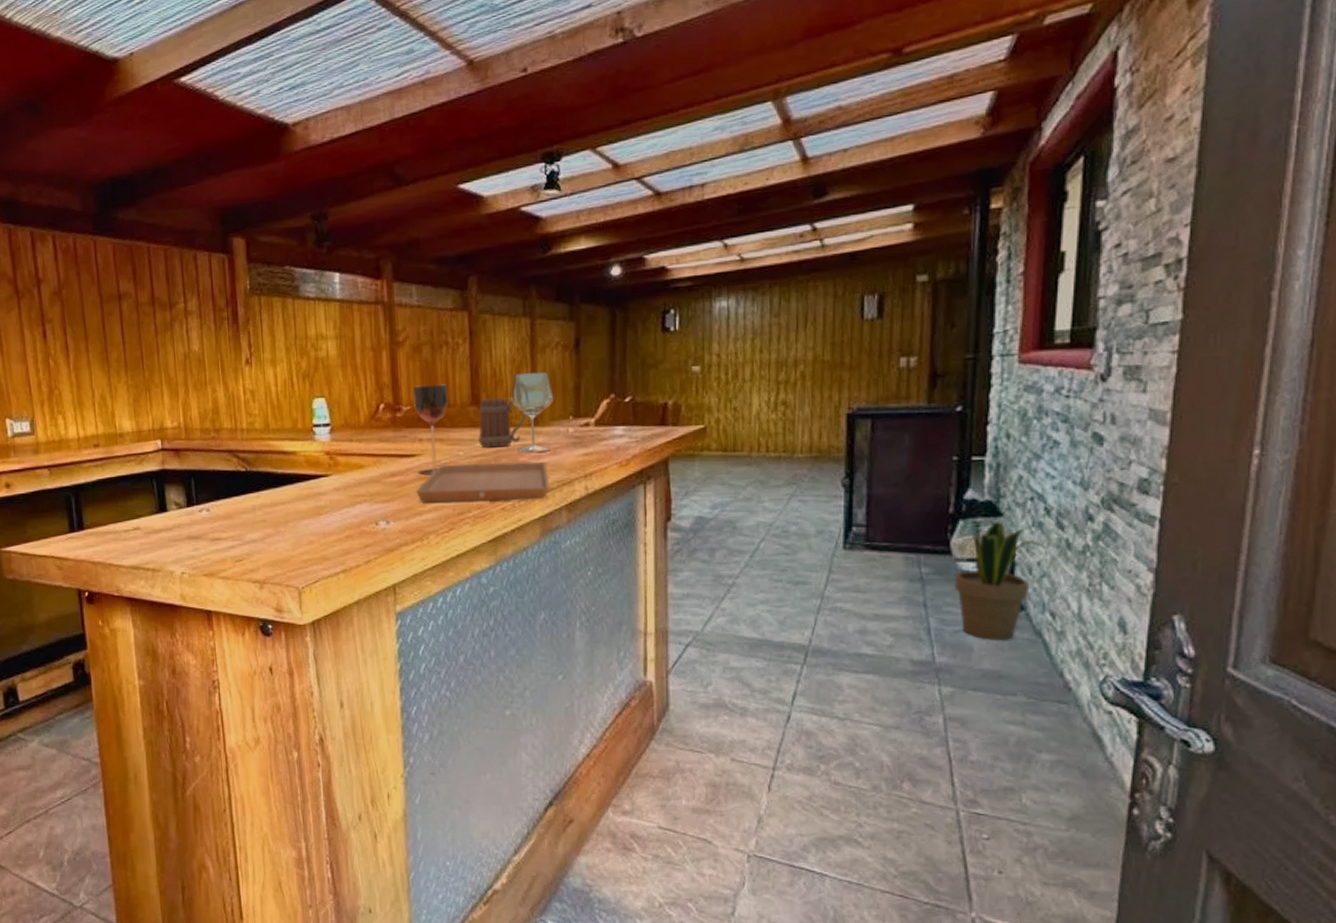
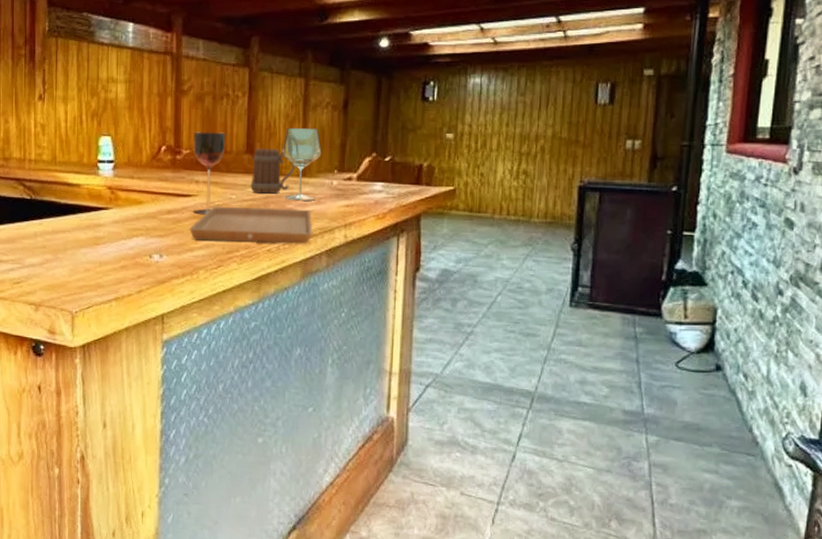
potted plant: present [953,520,1042,641] -> none [662,289,739,398]

